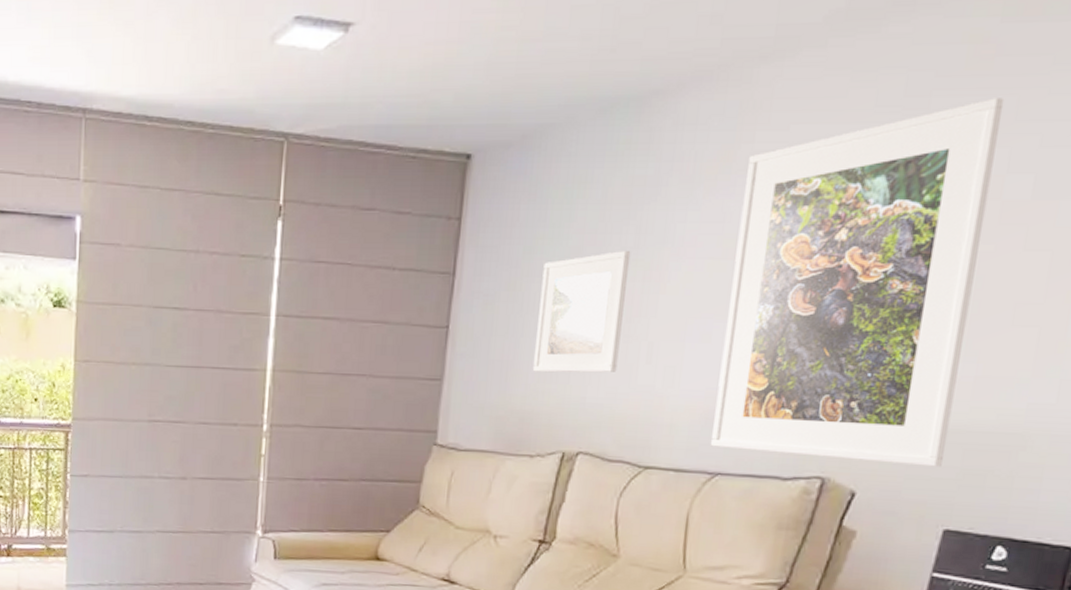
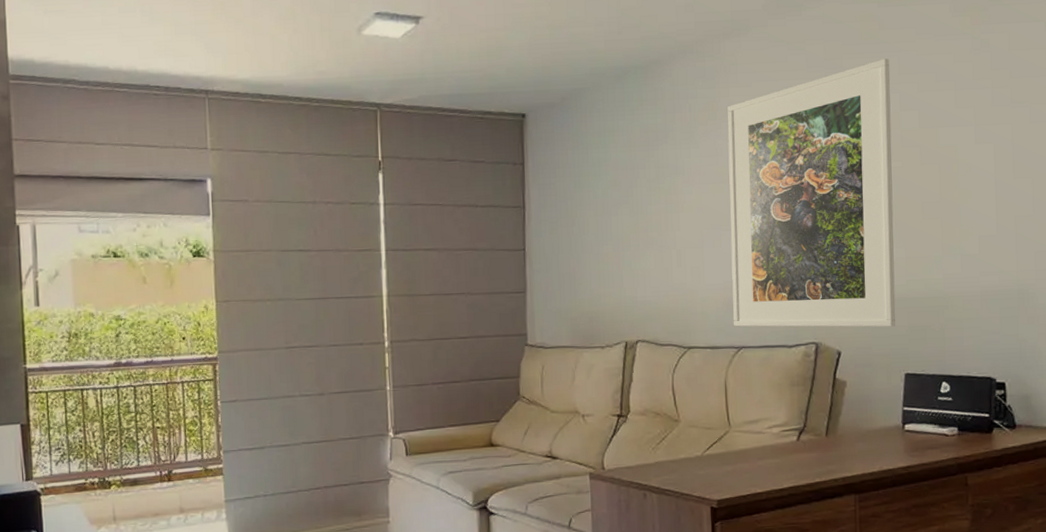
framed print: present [532,250,631,373] -> none [591,180,657,280]

